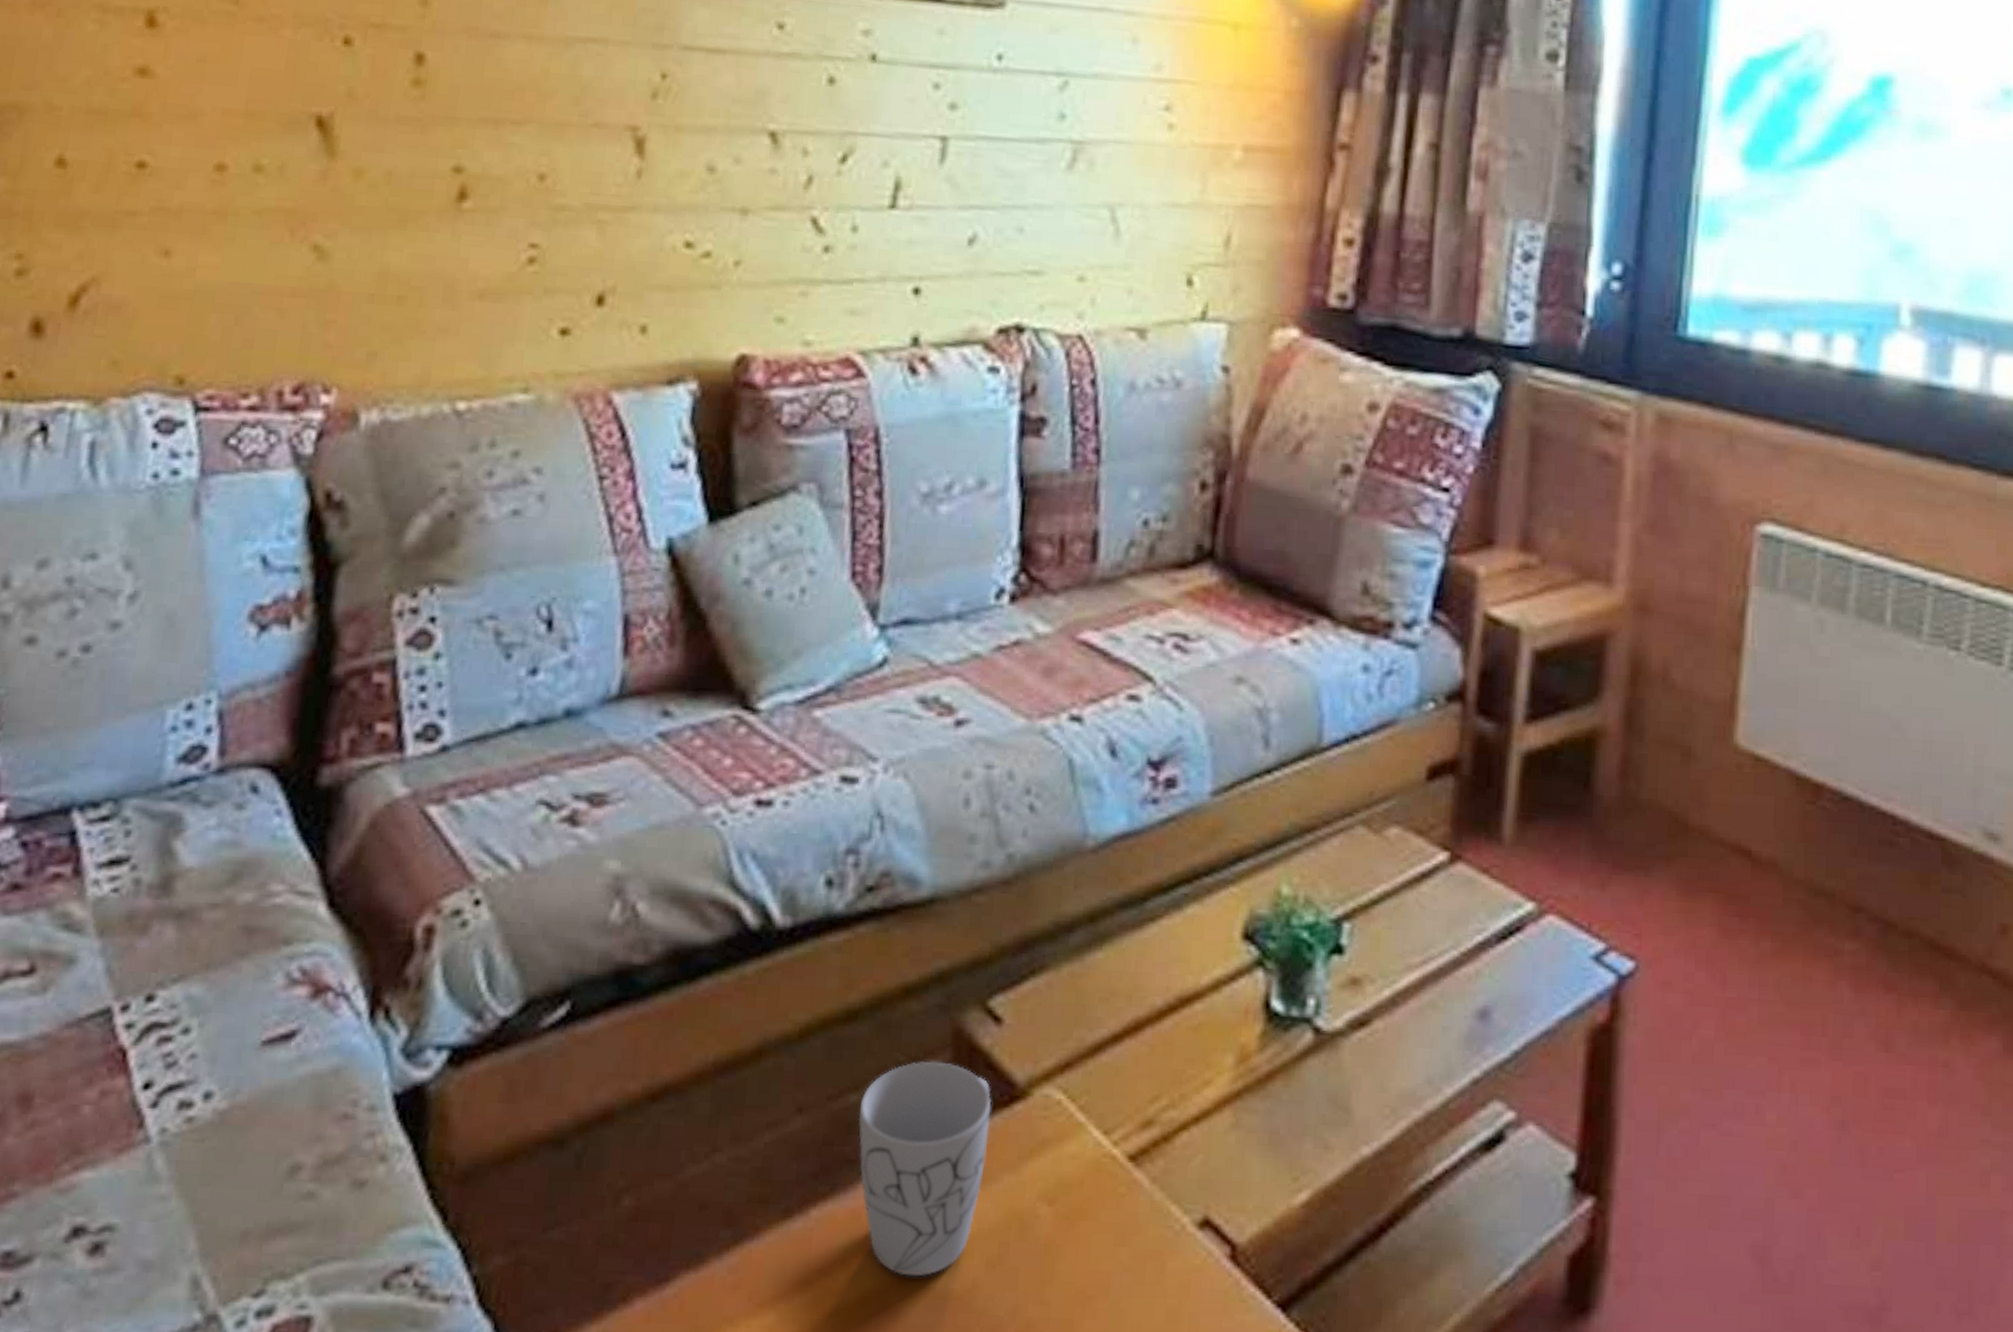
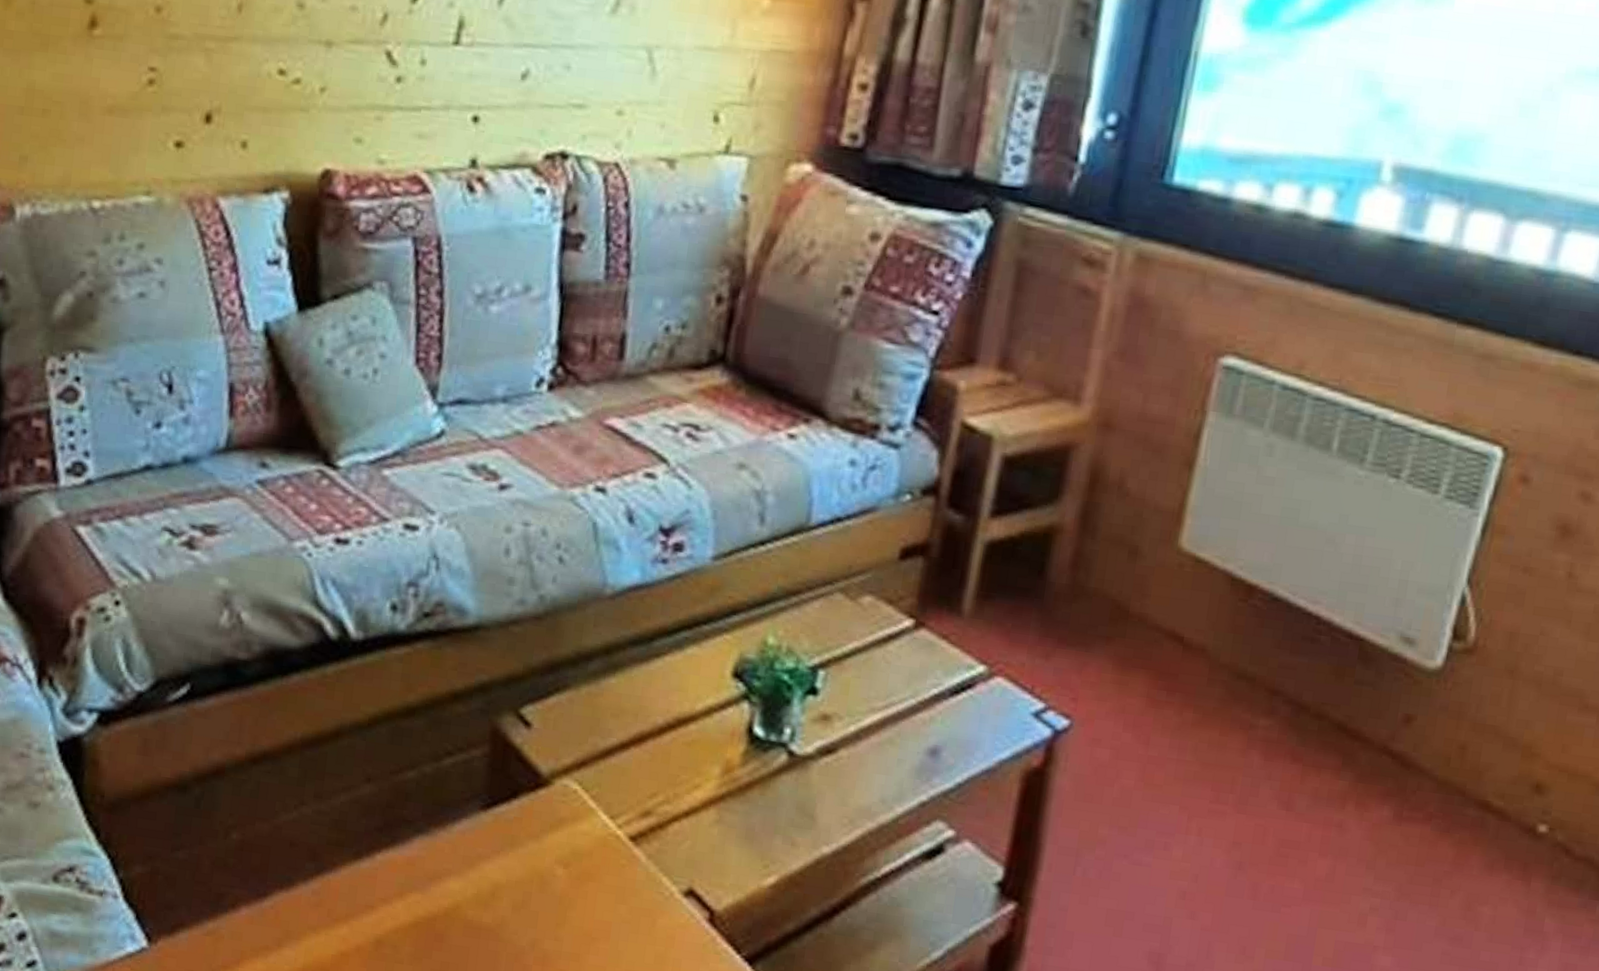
mug: present [858,1061,992,1277] -> none [414,751,521,911]

